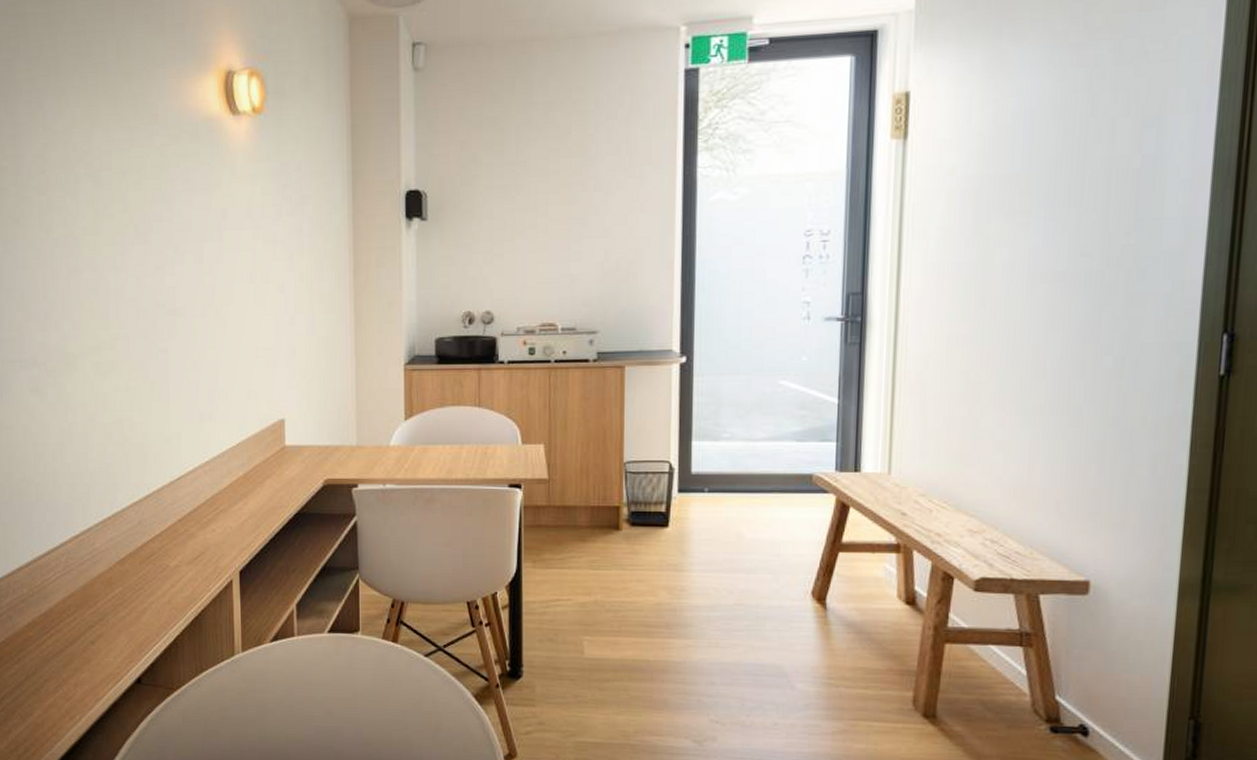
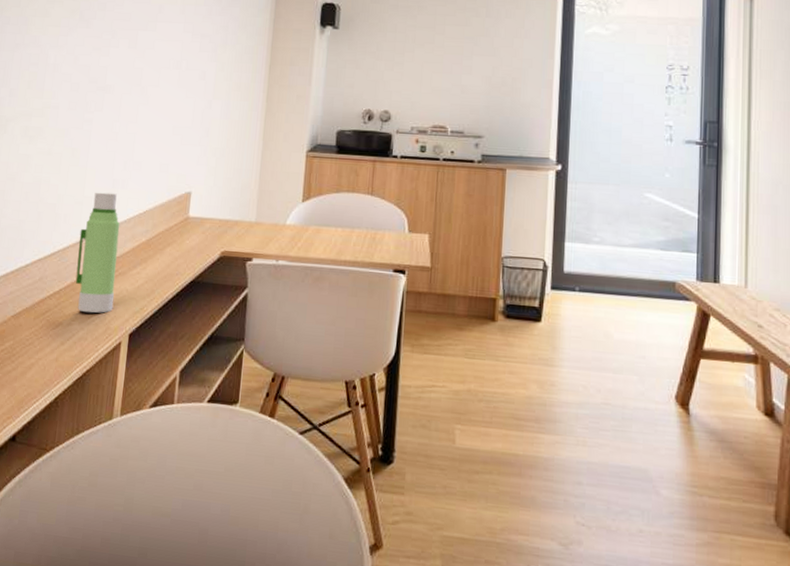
water bottle: none [172,427,219,554] -> present [75,192,120,313]

